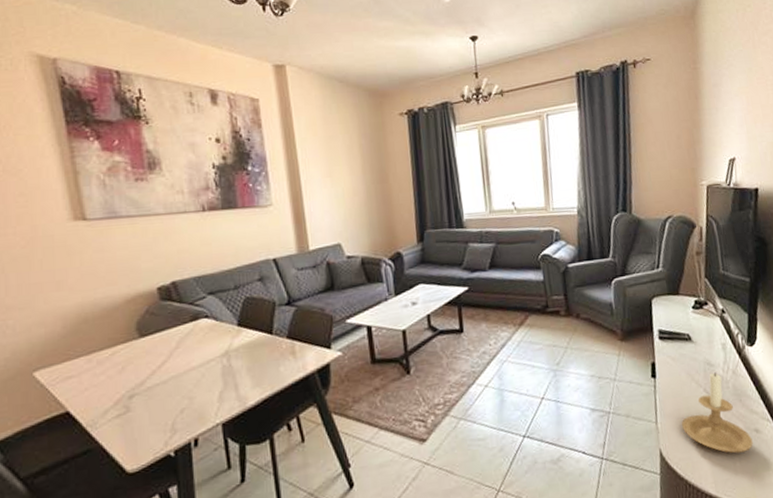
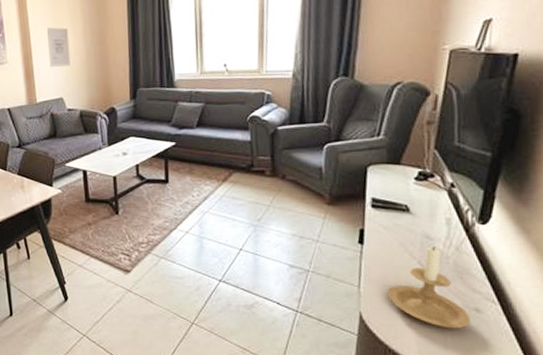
wall art: none [319,164,349,210] -> present [46,27,70,68]

